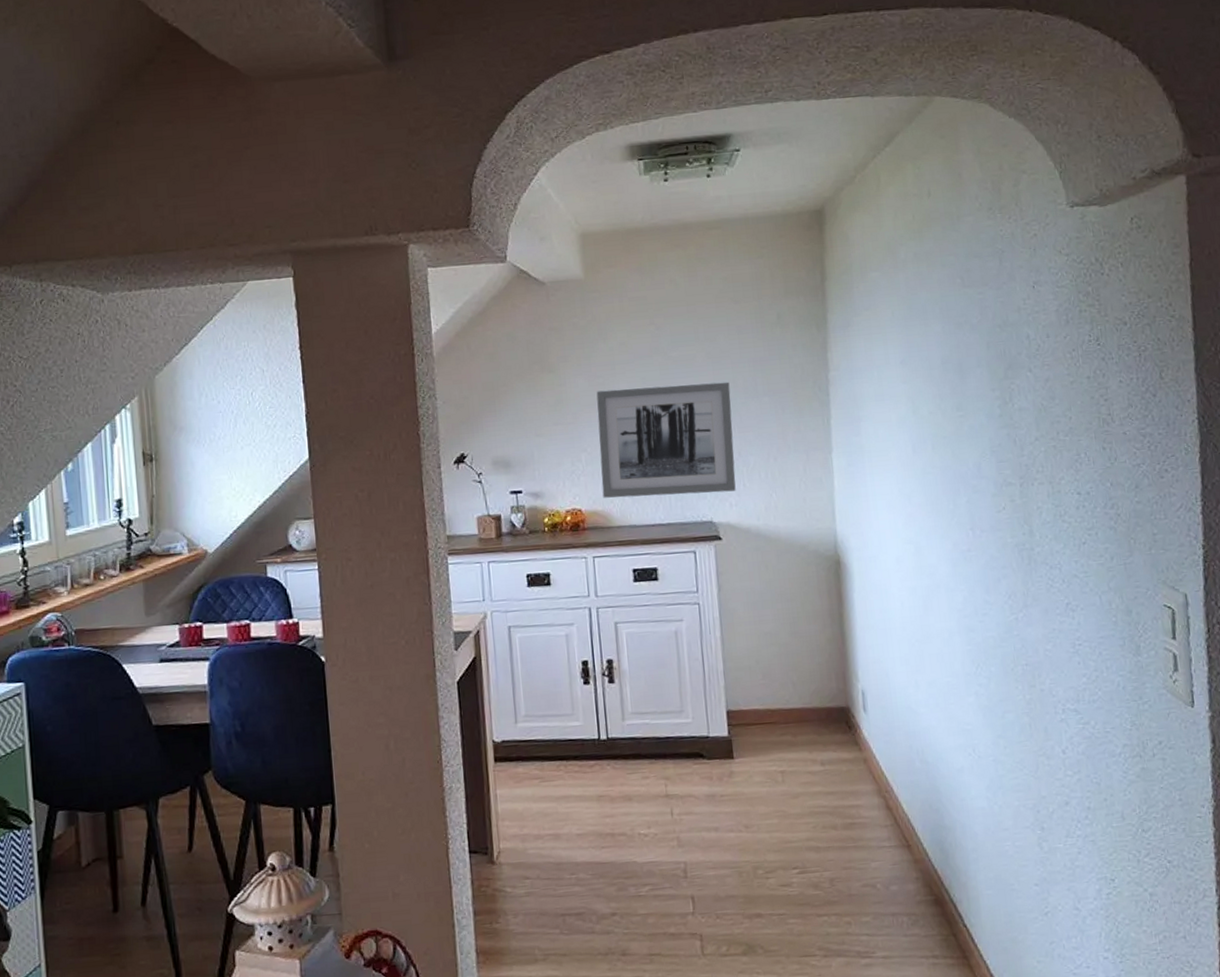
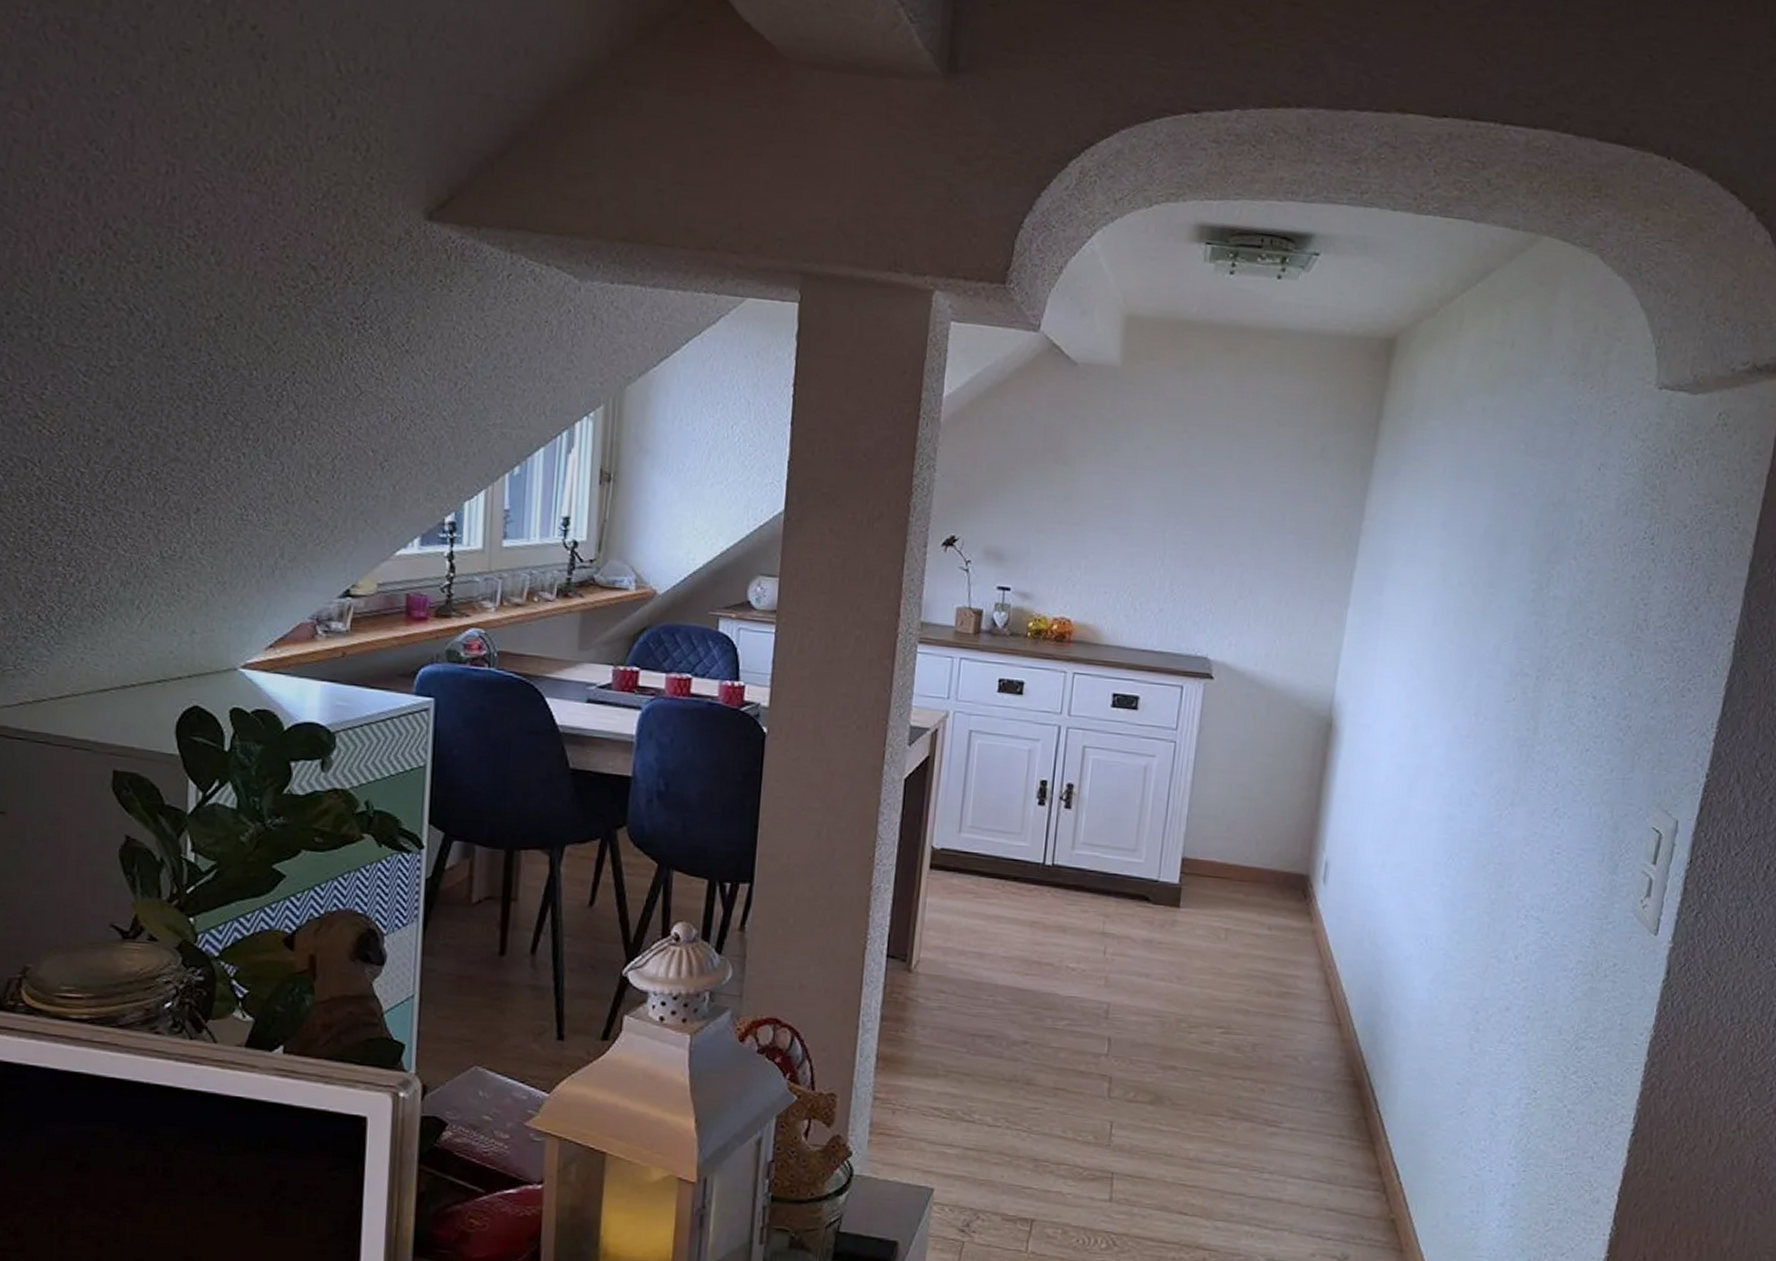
wall art: present [596,381,736,498] -> none [1096,494,1255,630]

